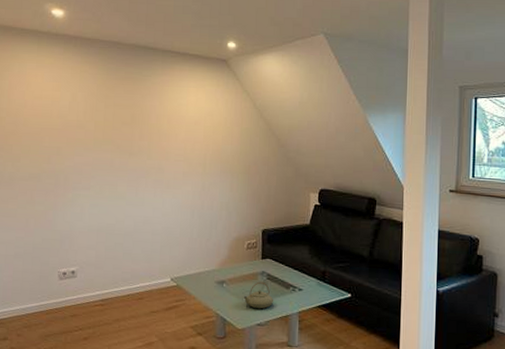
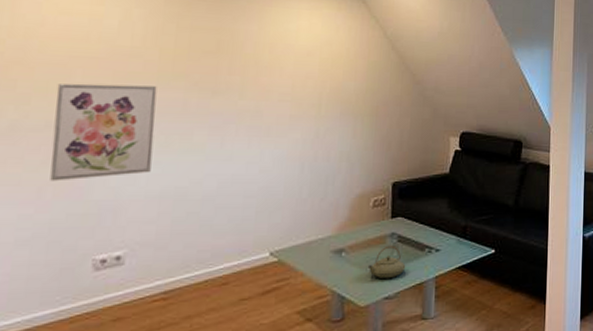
wall art: none [32,147,94,216] -> present [50,83,157,181]

